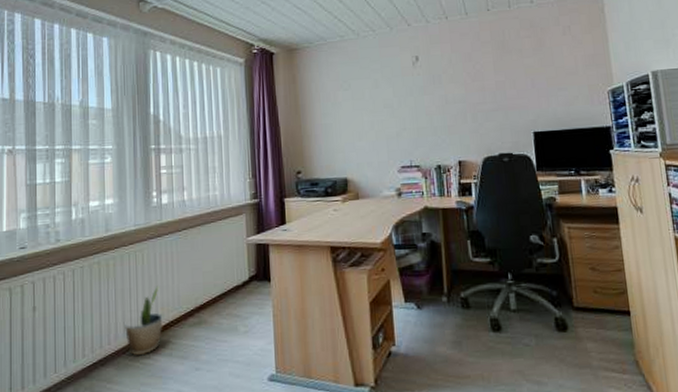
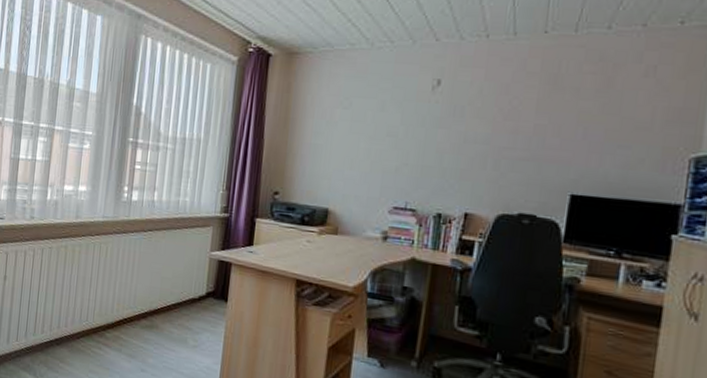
potted plant: present [125,286,163,355] -> none [81,281,118,344]

